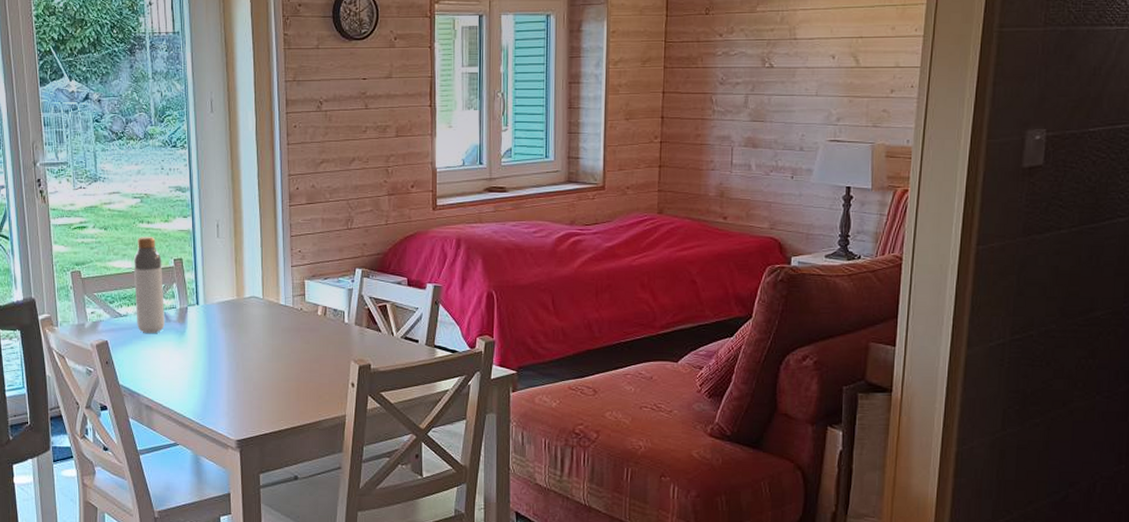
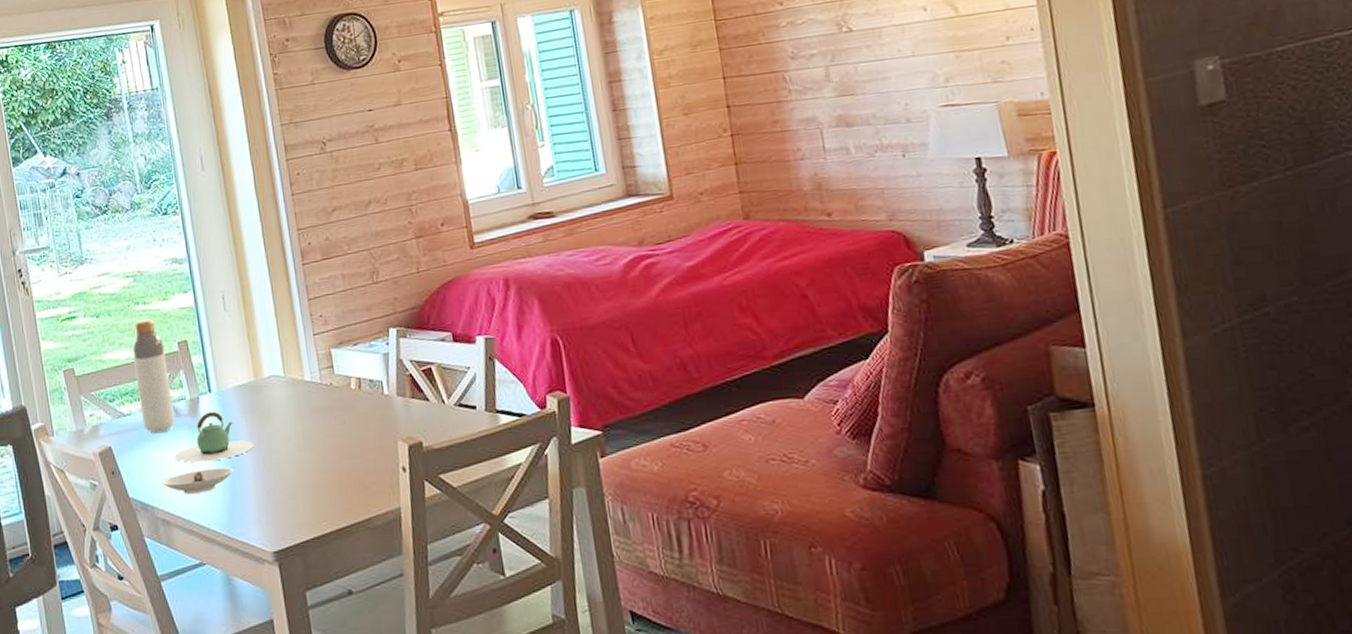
saucer: none [149,368,211,387] -> present [162,467,234,494]
teapot: none [161,321,231,362] -> present [174,411,255,463]

